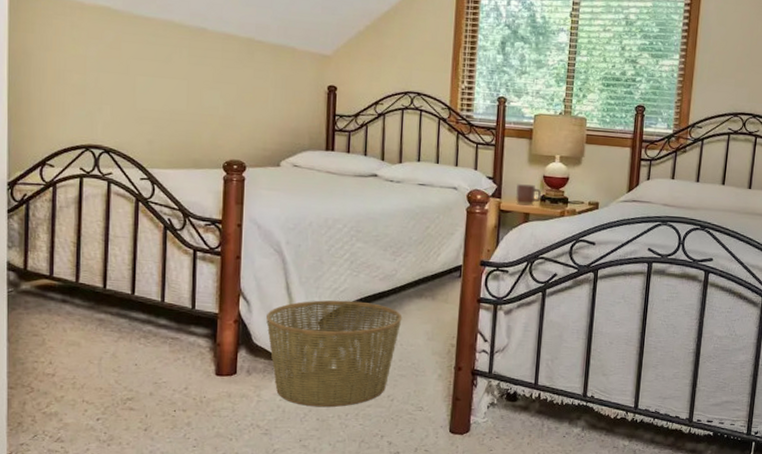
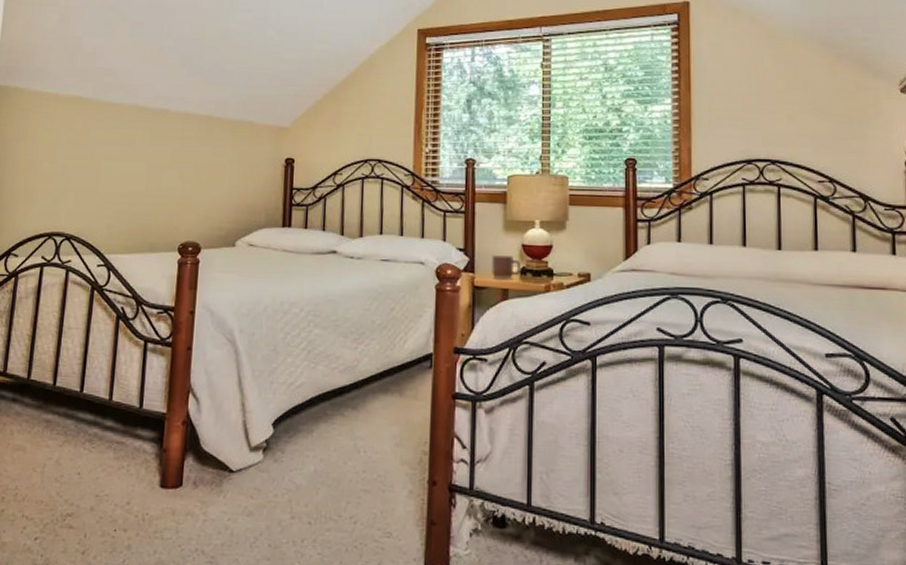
basket: present [266,300,403,407] -> none [216,396,366,530]

